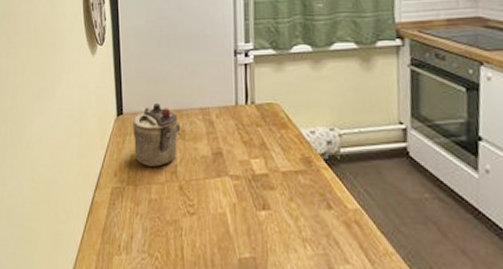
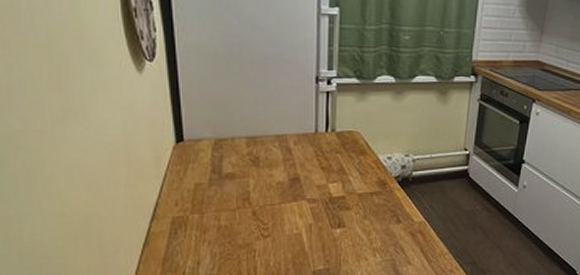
teapot: present [132,103,181,167] -> none [195,130,254,194]

